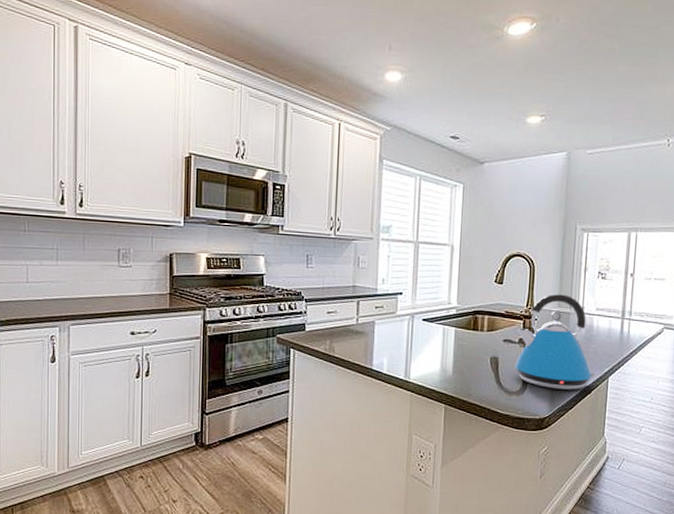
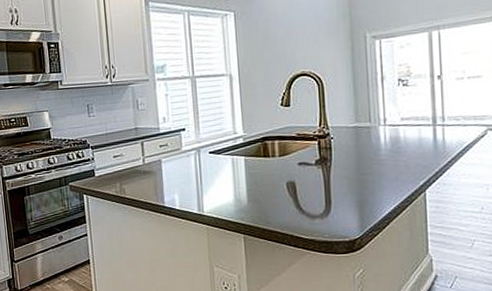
kettle: present [515,294,597,390] -> none [311,108,411,209]

